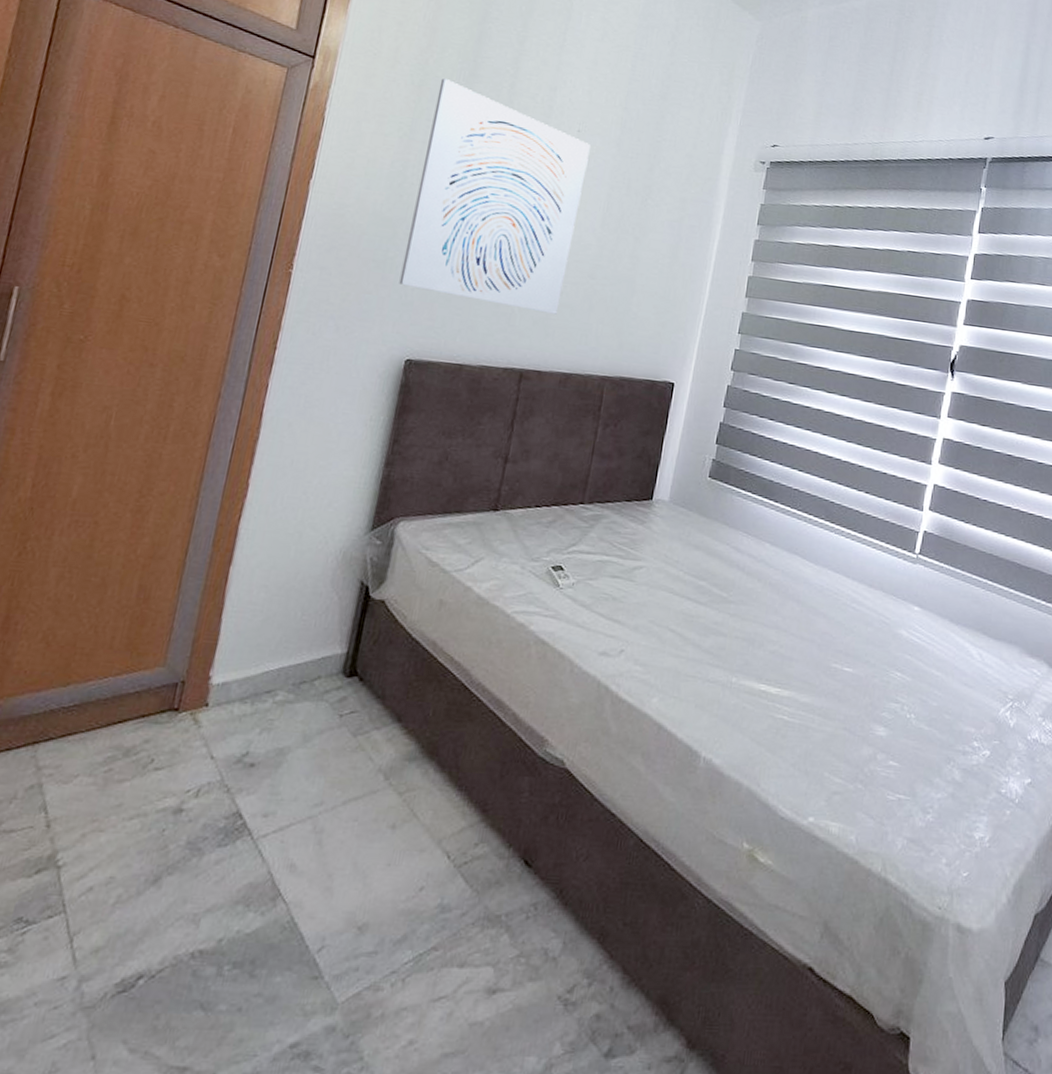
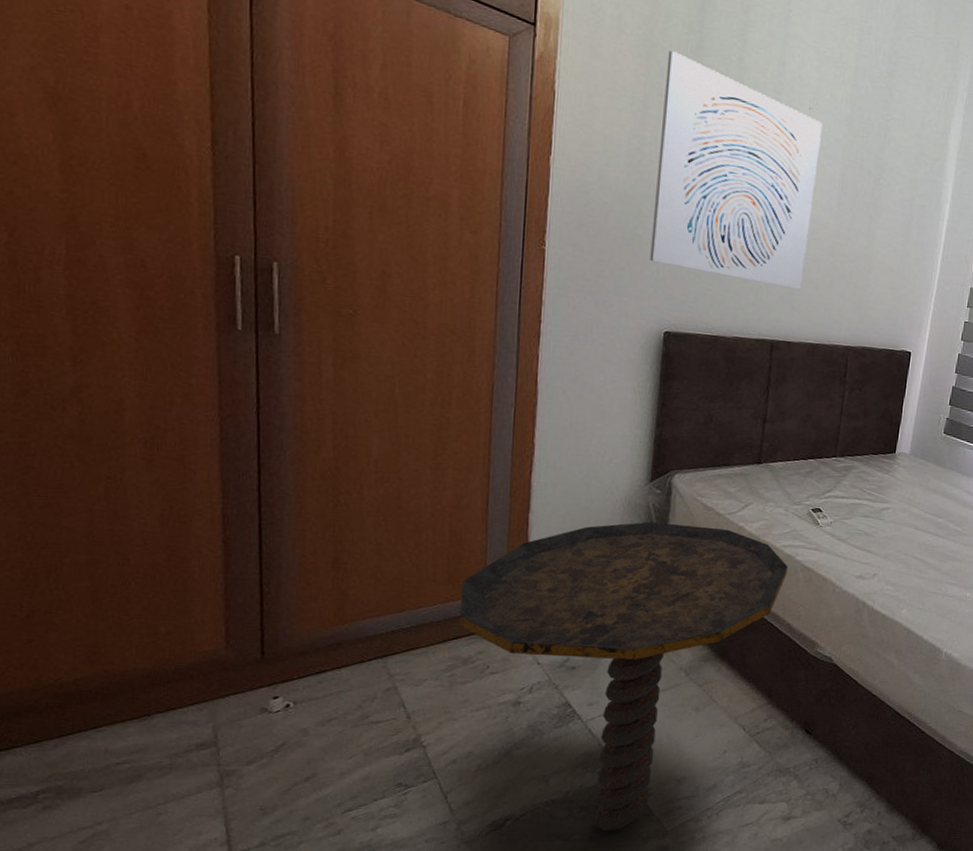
side table: none [128,579,519,1001] -> present [459,521,788,831]

